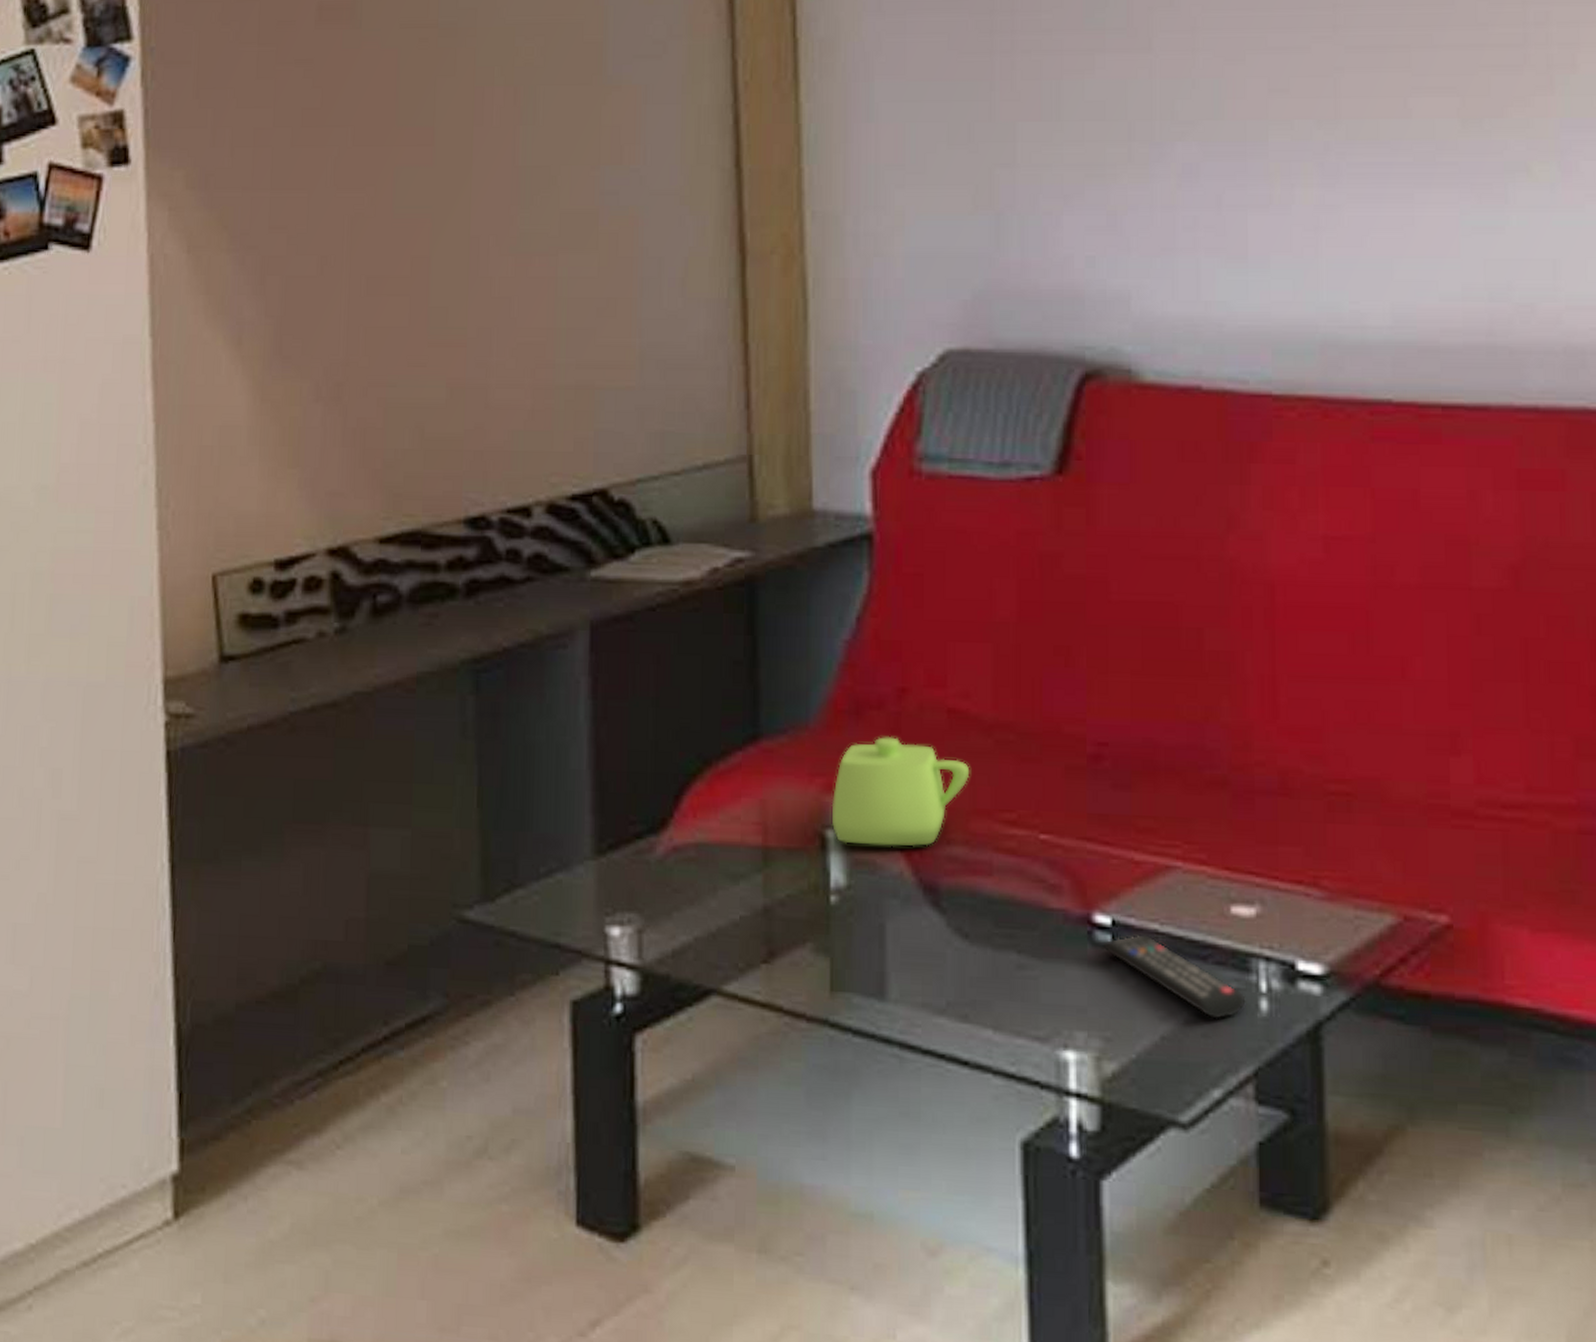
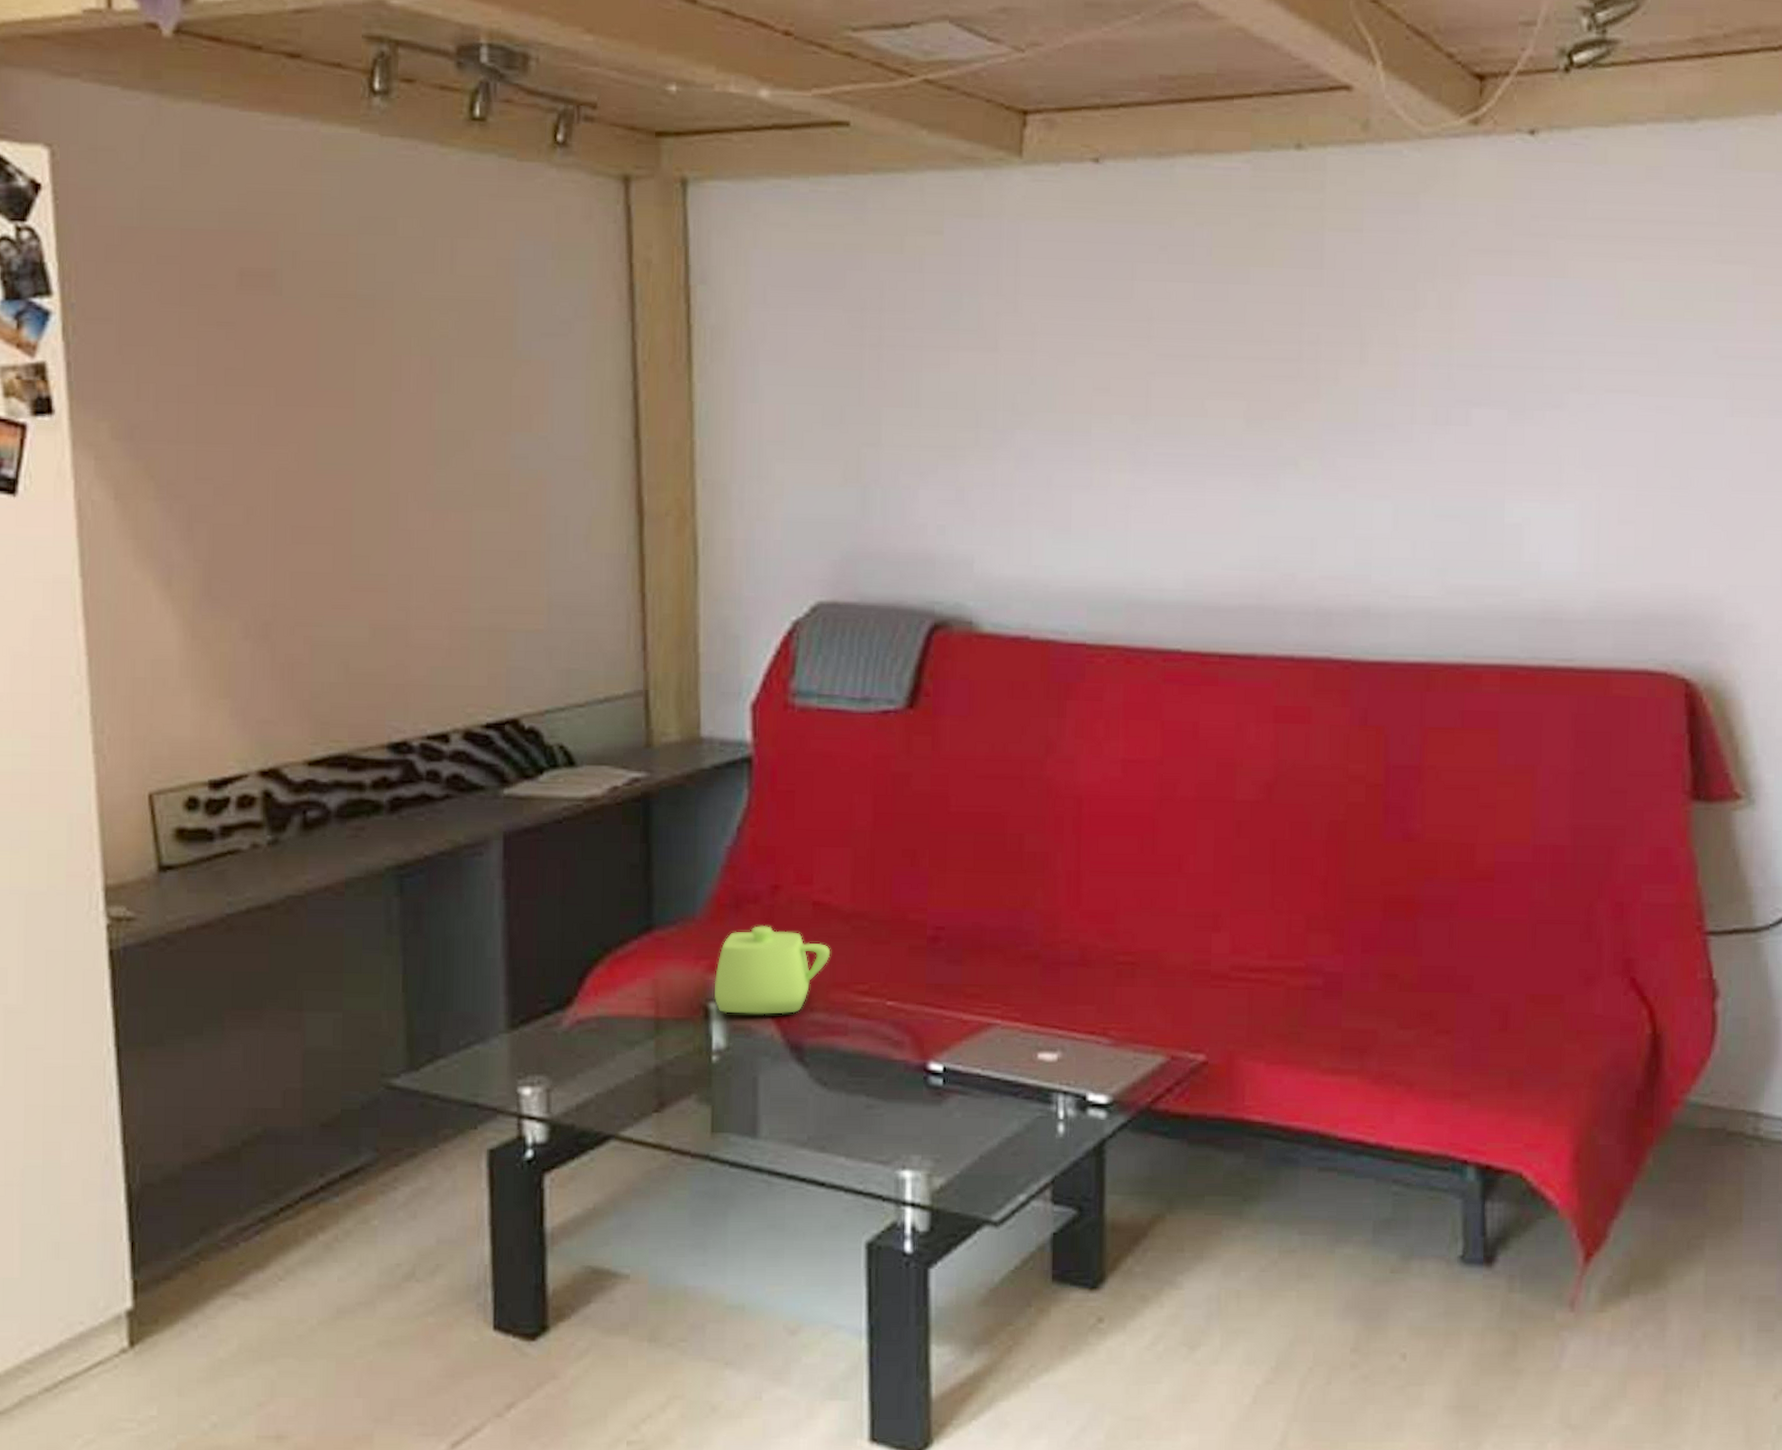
remote control: present [1103,933,1246,1020] -> none [935,1077,1047,1141]

